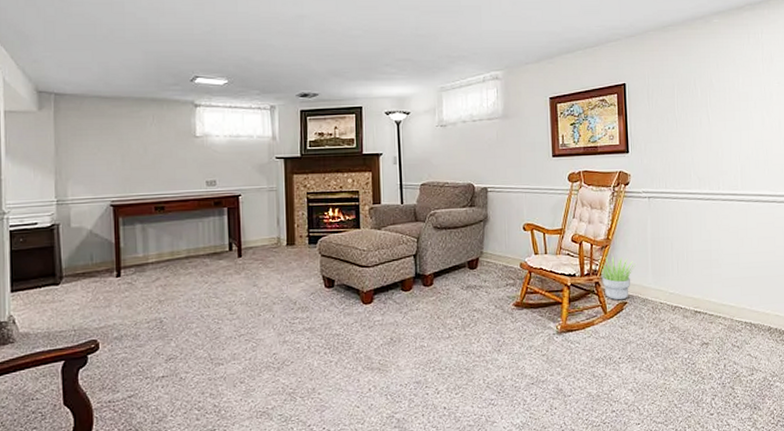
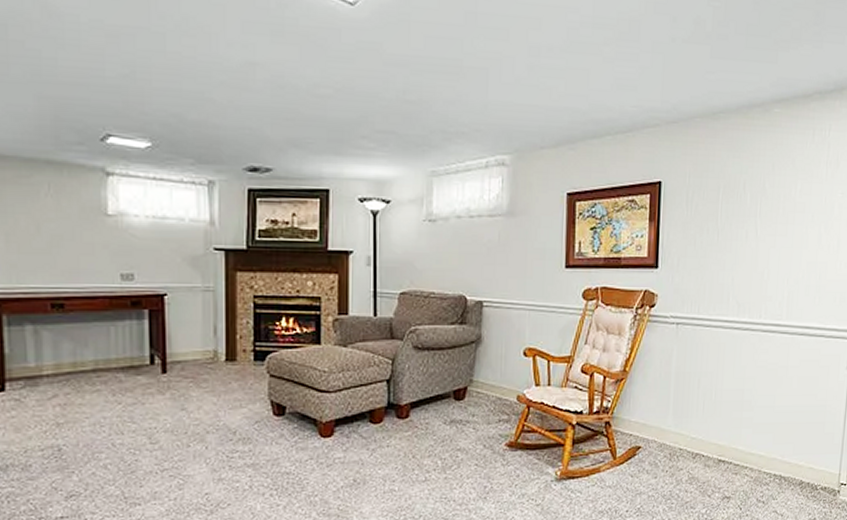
potted plant: present [601,256,636,300] -> none [613,391,655,444]

